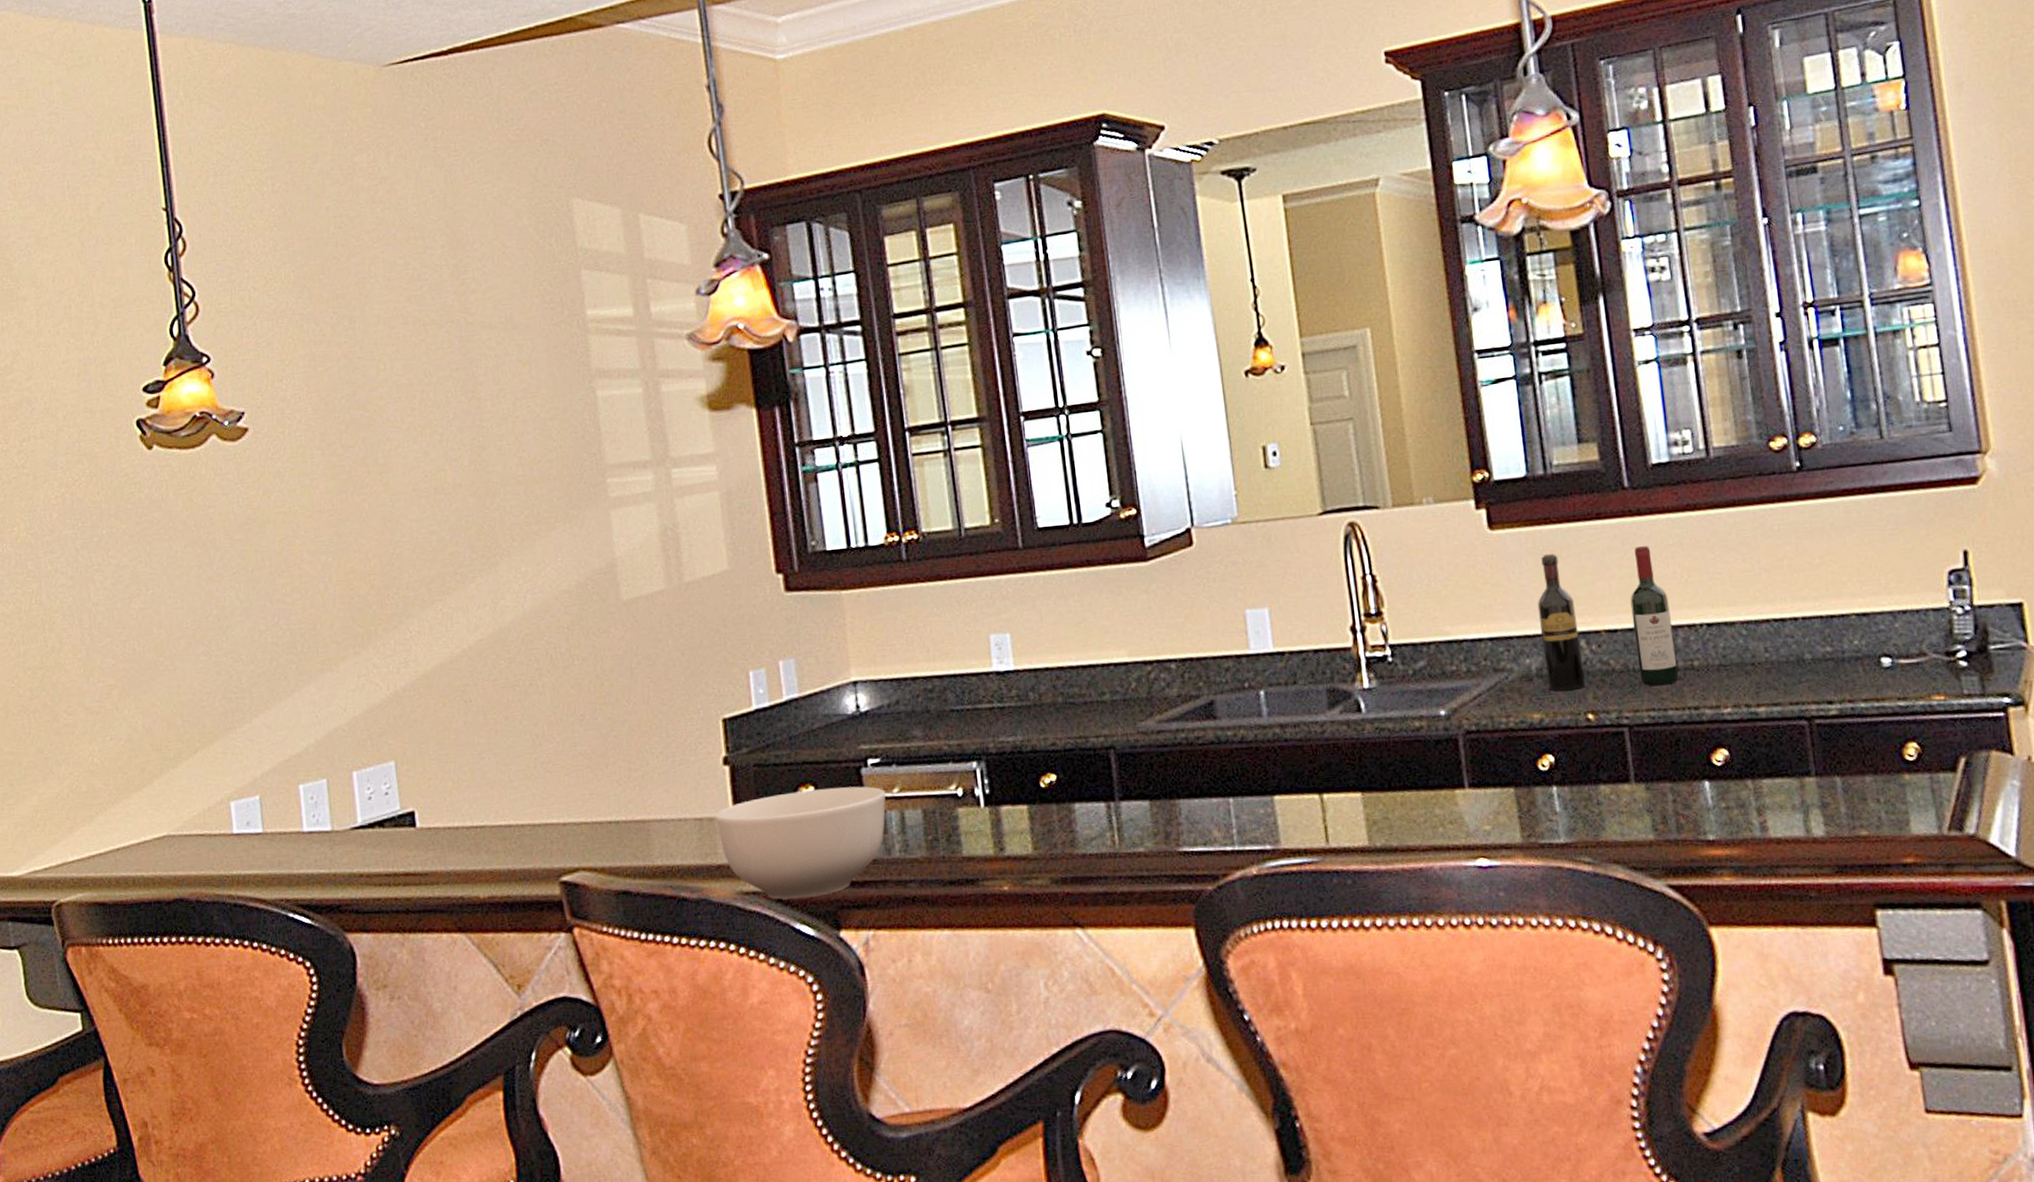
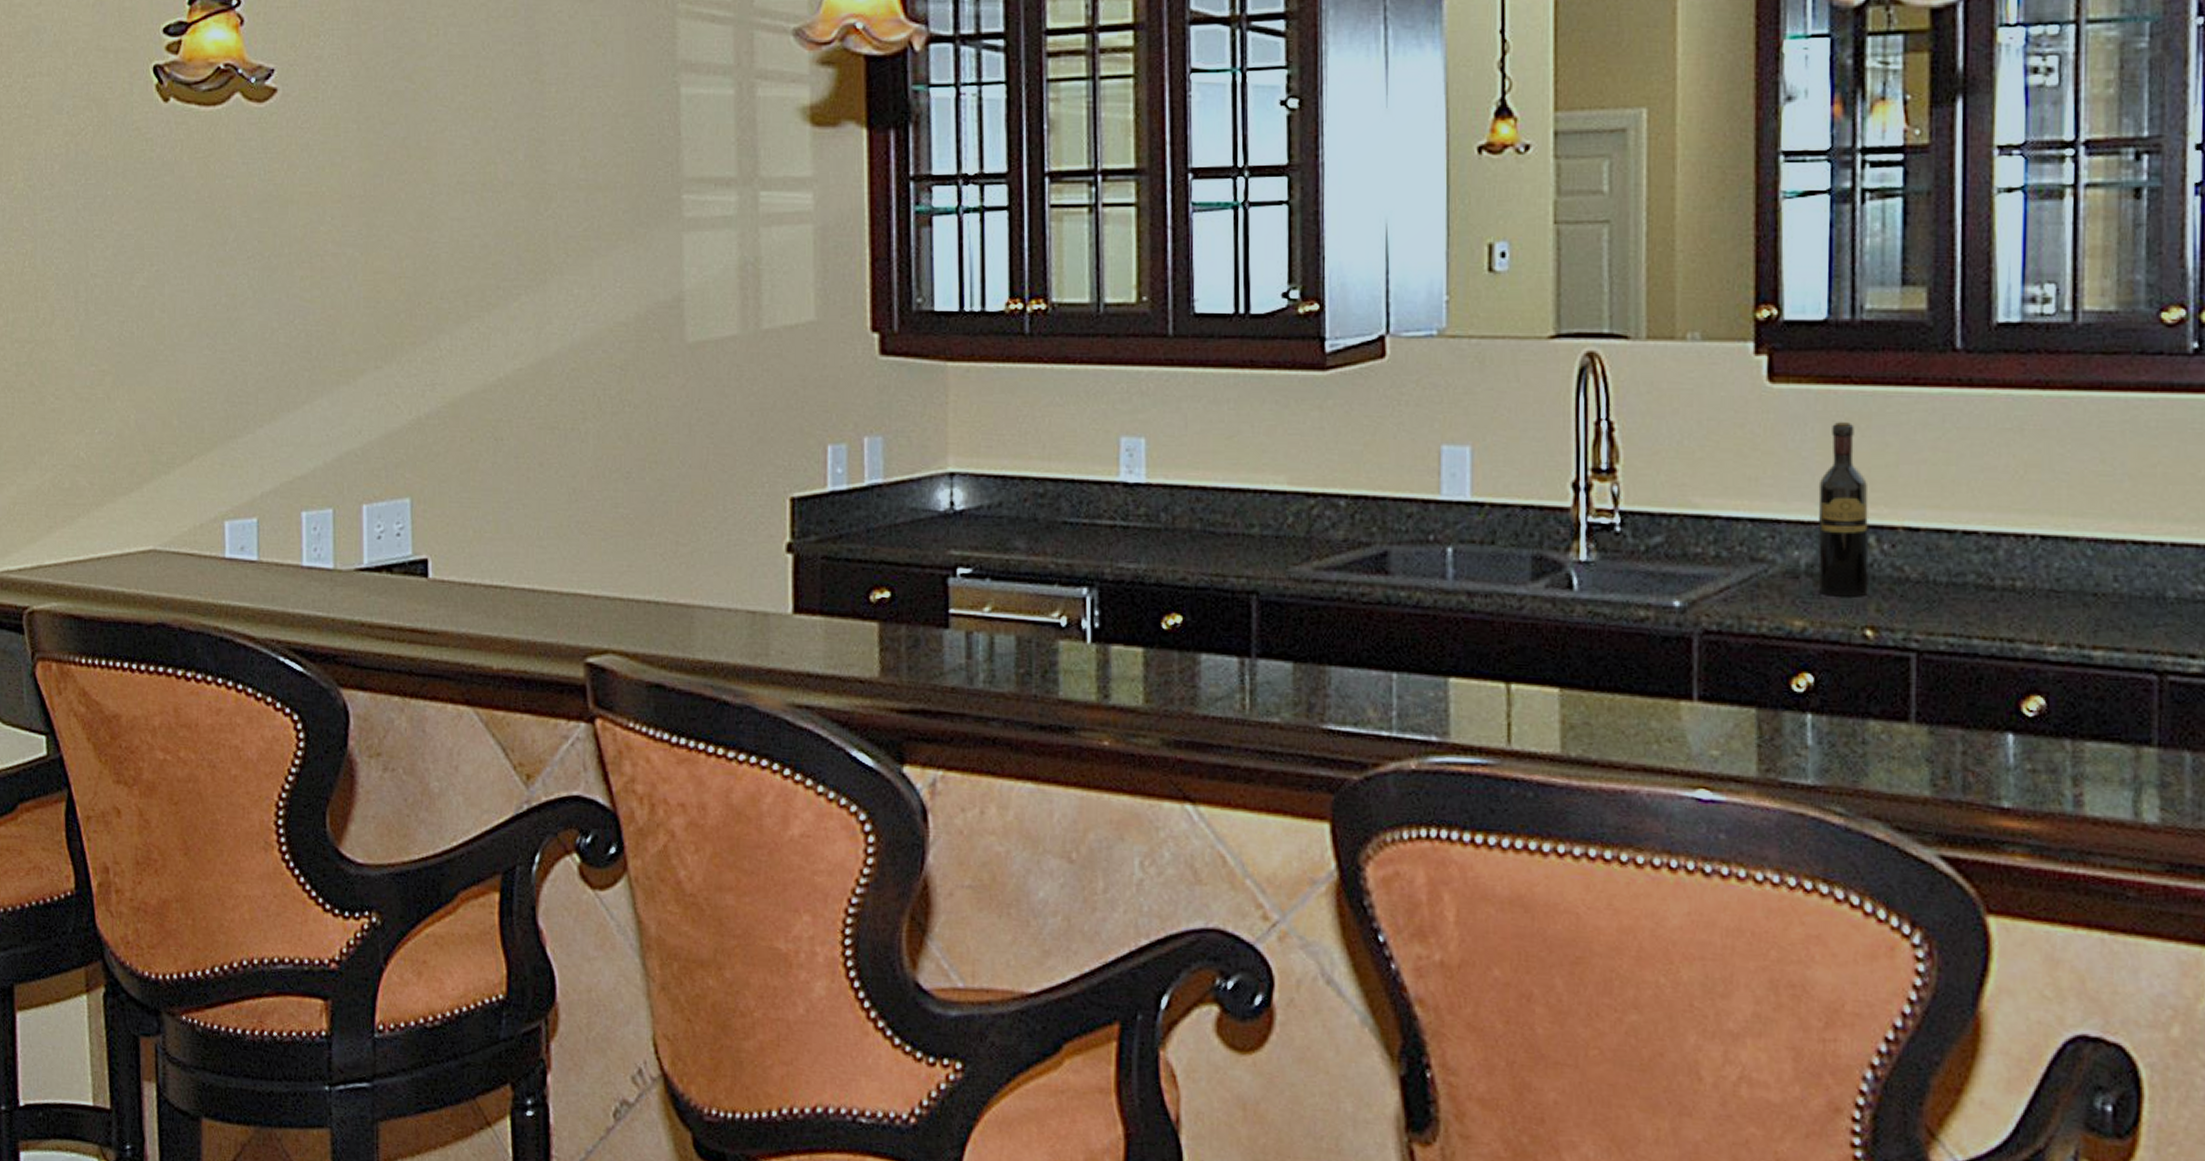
bowl: present [714,786,886,900] -> none [770,595,975,722]
wine bottle: present [1630,546,1679,686] -> none [1941,427,1995,607]

